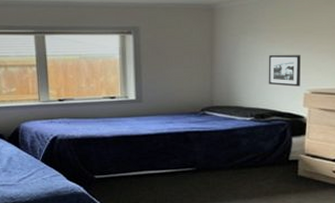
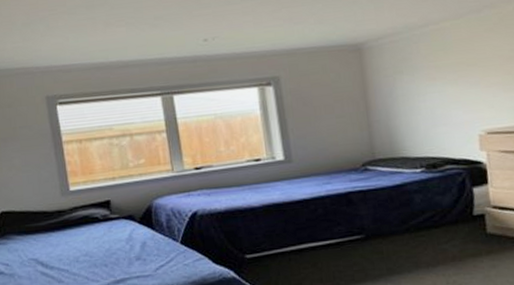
picture frame: present [268,55,301,87] -> none [430,91,473,129]

